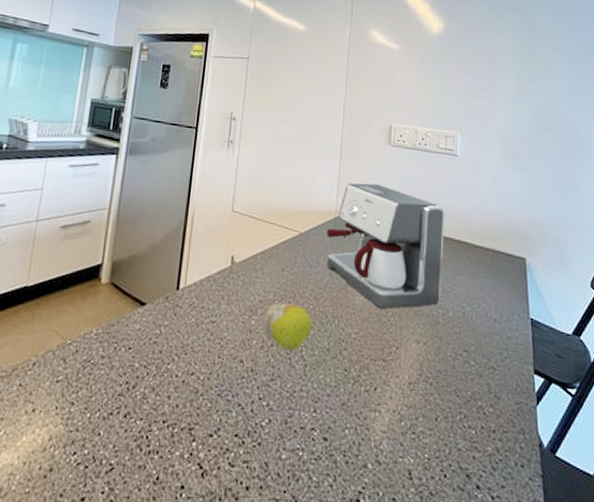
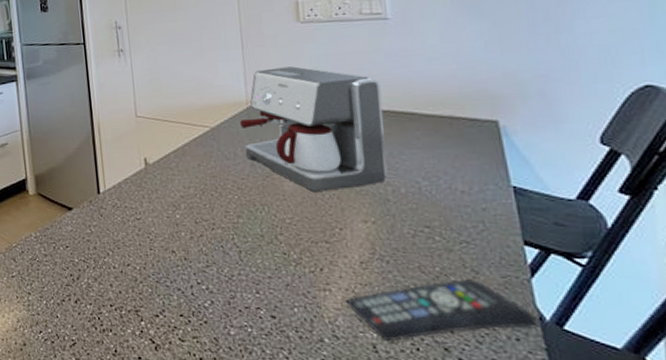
fruit: present [264,303,313,350] -> none [189,195,241,238]
remote control: none [391,403,539,466] -> present [345,278,539,341]

